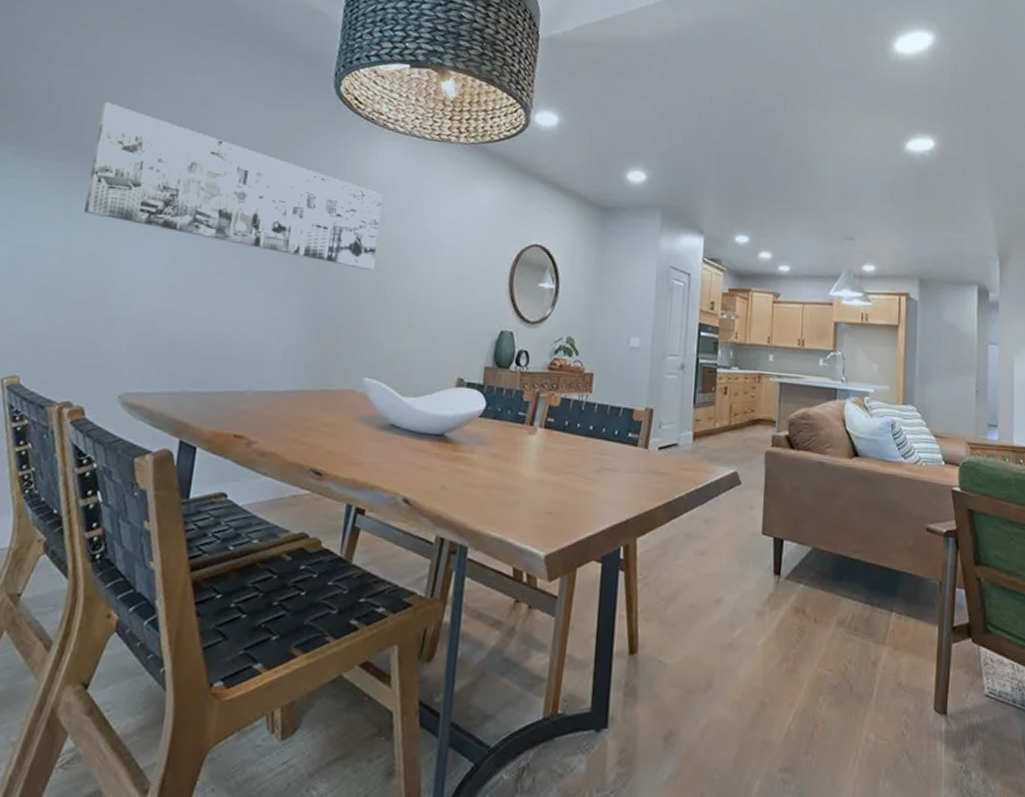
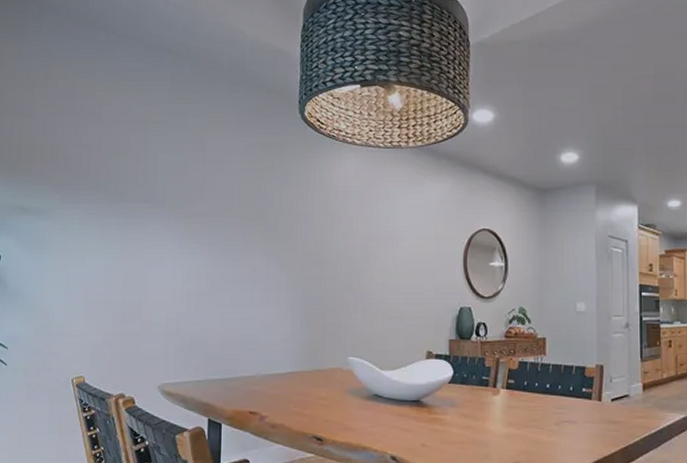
wall art: present [84,102,383,270] -> none [117,150,348,265]

